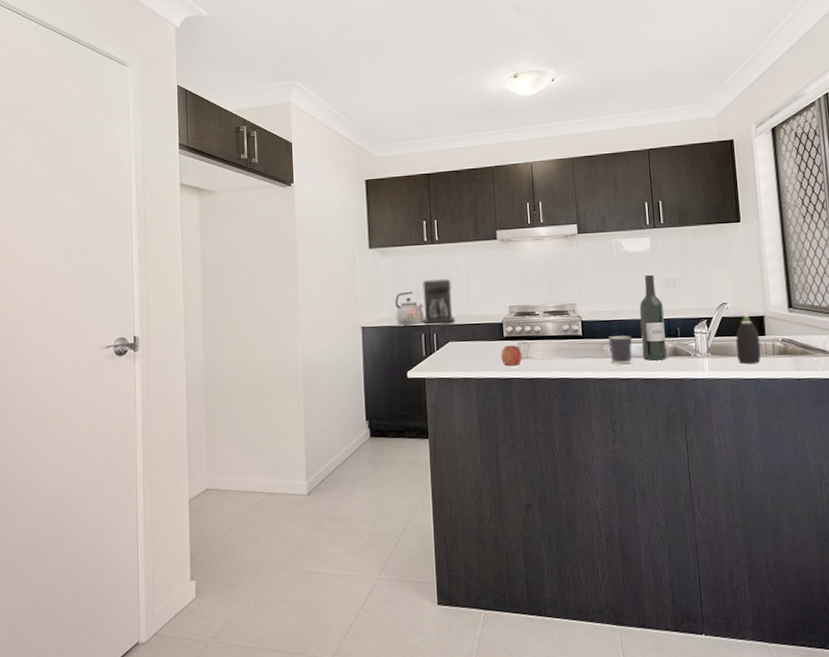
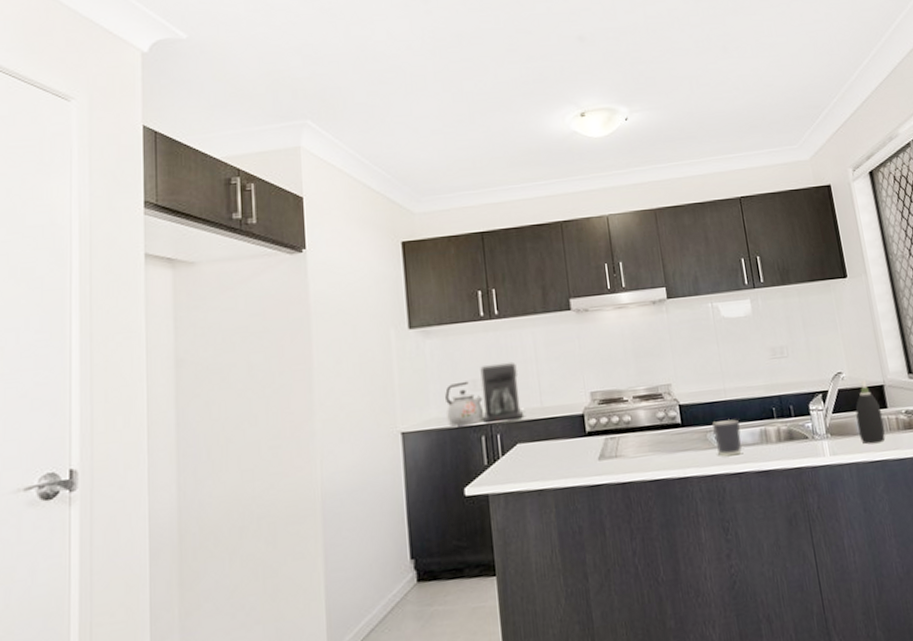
fruit: present [501,345,523,367] -> none [584,441,611,470]
wine bottle: present [639,274,667,361] -> none [744,343,782,449]

